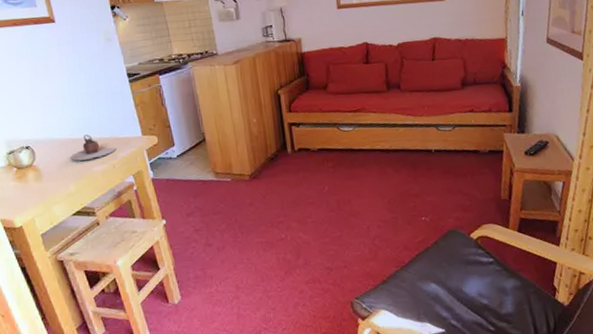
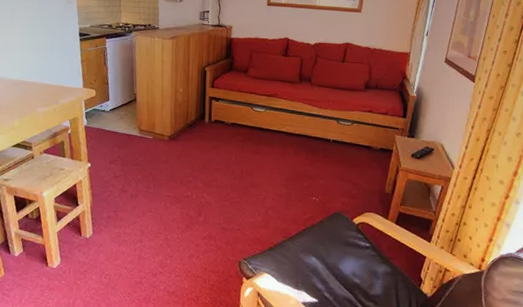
teapot: present [70,134,117,161] -> none [19,79,60,101]

